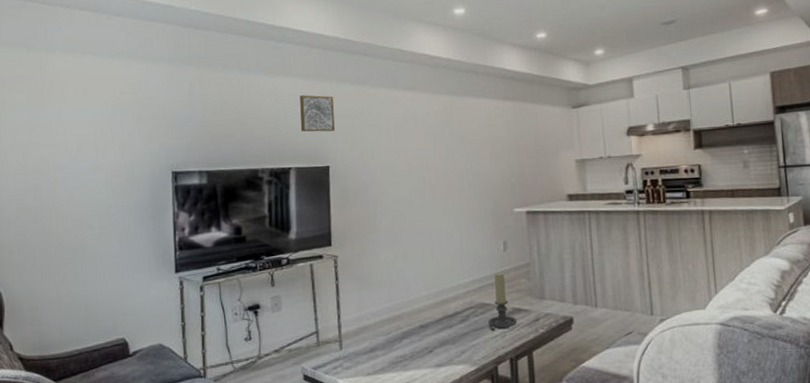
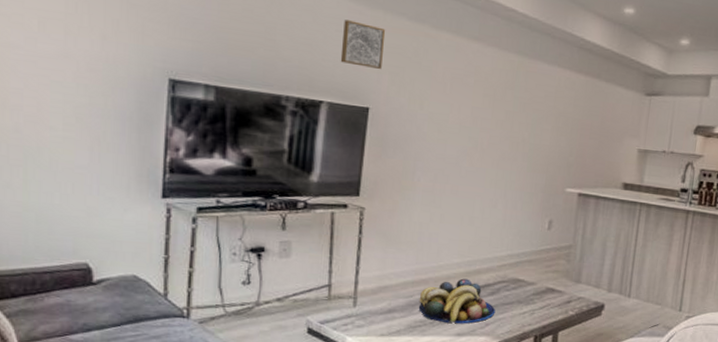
fruit bowl: none [396,309,469,356] -> present [419,278,496,324]
candle holder: present [488,272,518,330] -> none [519,250,549,307]

